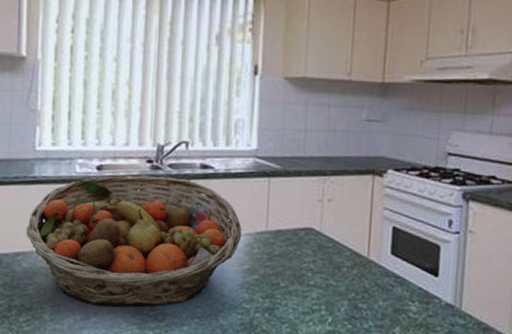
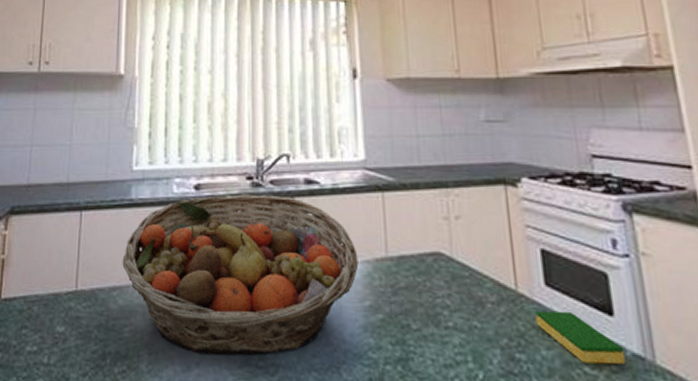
dish sponge: none [379,273,441,311] -> present [535,310,626,365]

